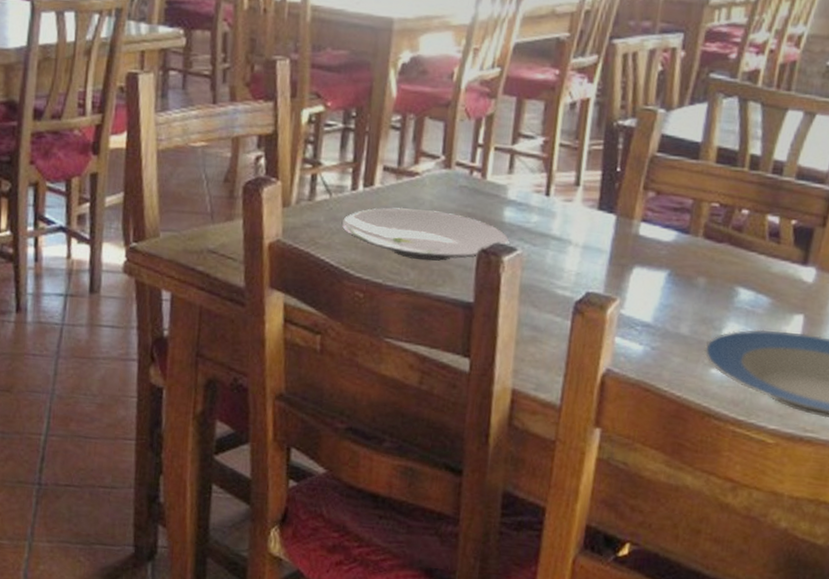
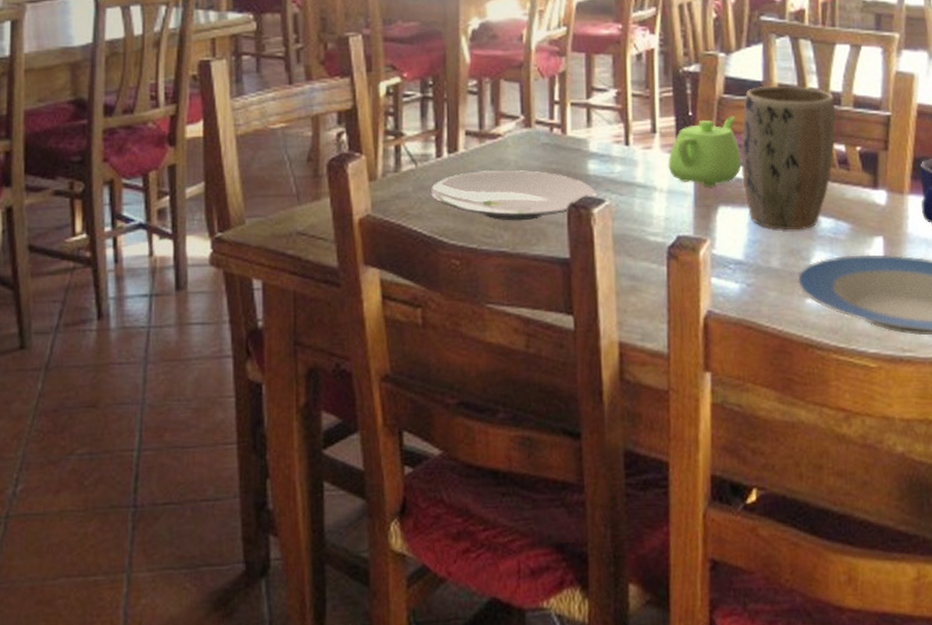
teapot: none [587,175,666,247] -> present [668,115,742,187]
plant pot: none [663,148,777,300] -> present [741,85,836,231]

